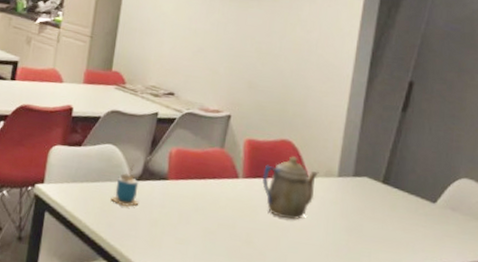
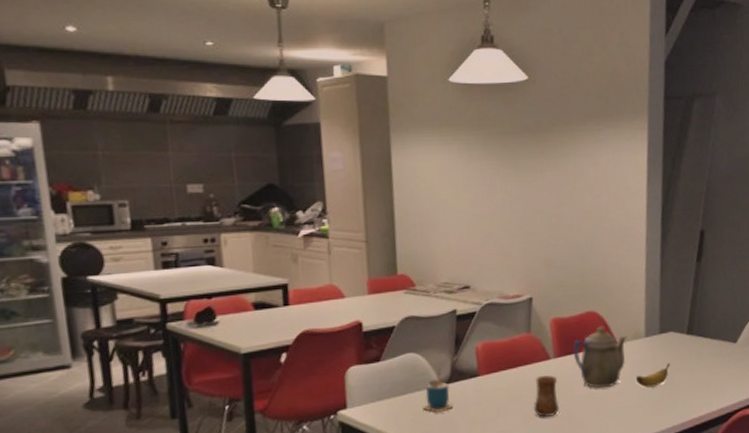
cup: none [215,193,243,236] -> present [534,375,560,418]
banana: none [322,209,360,230] -> present [635,363,670,388]

